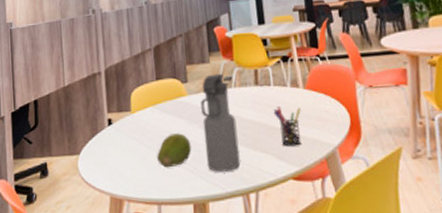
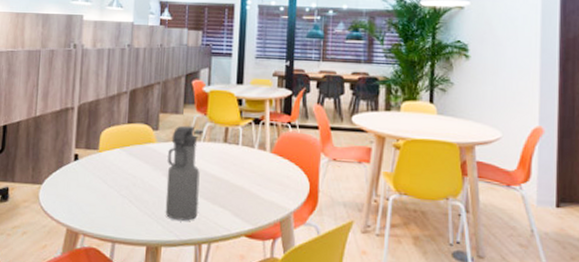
fruit: present [157,133,192,168] -> none [118,177,153,209]
pen holder: present [273,106,302,147] -> none [237,166,264,206]

